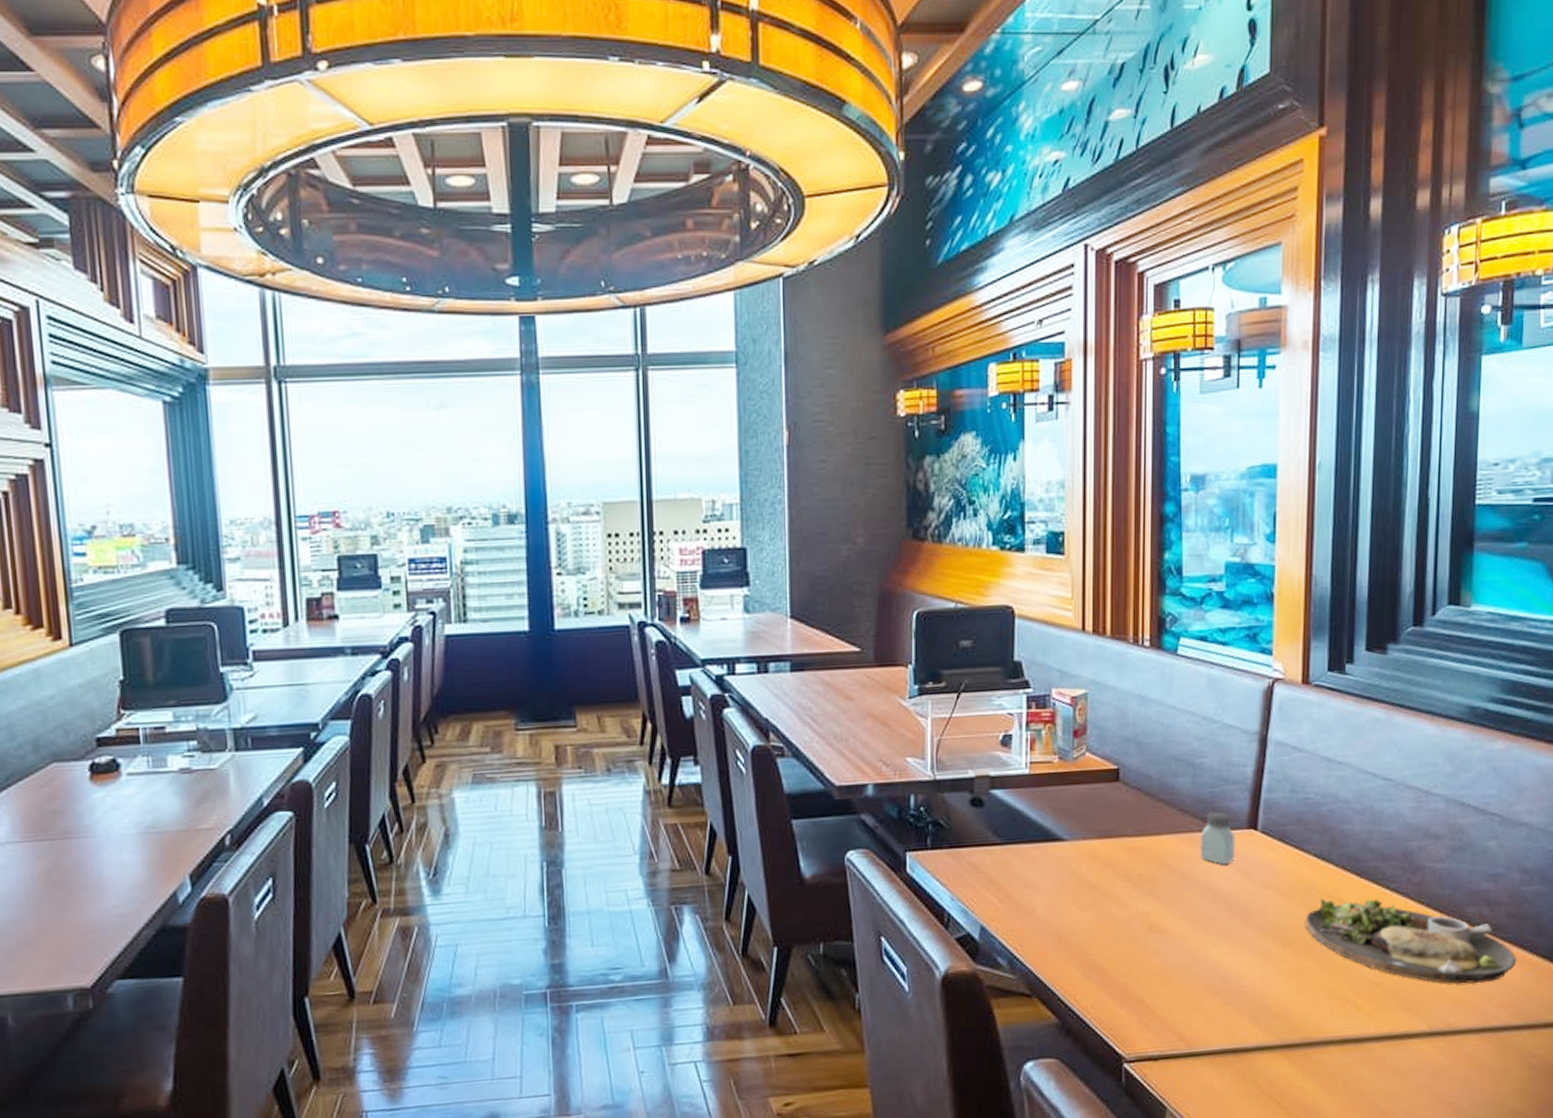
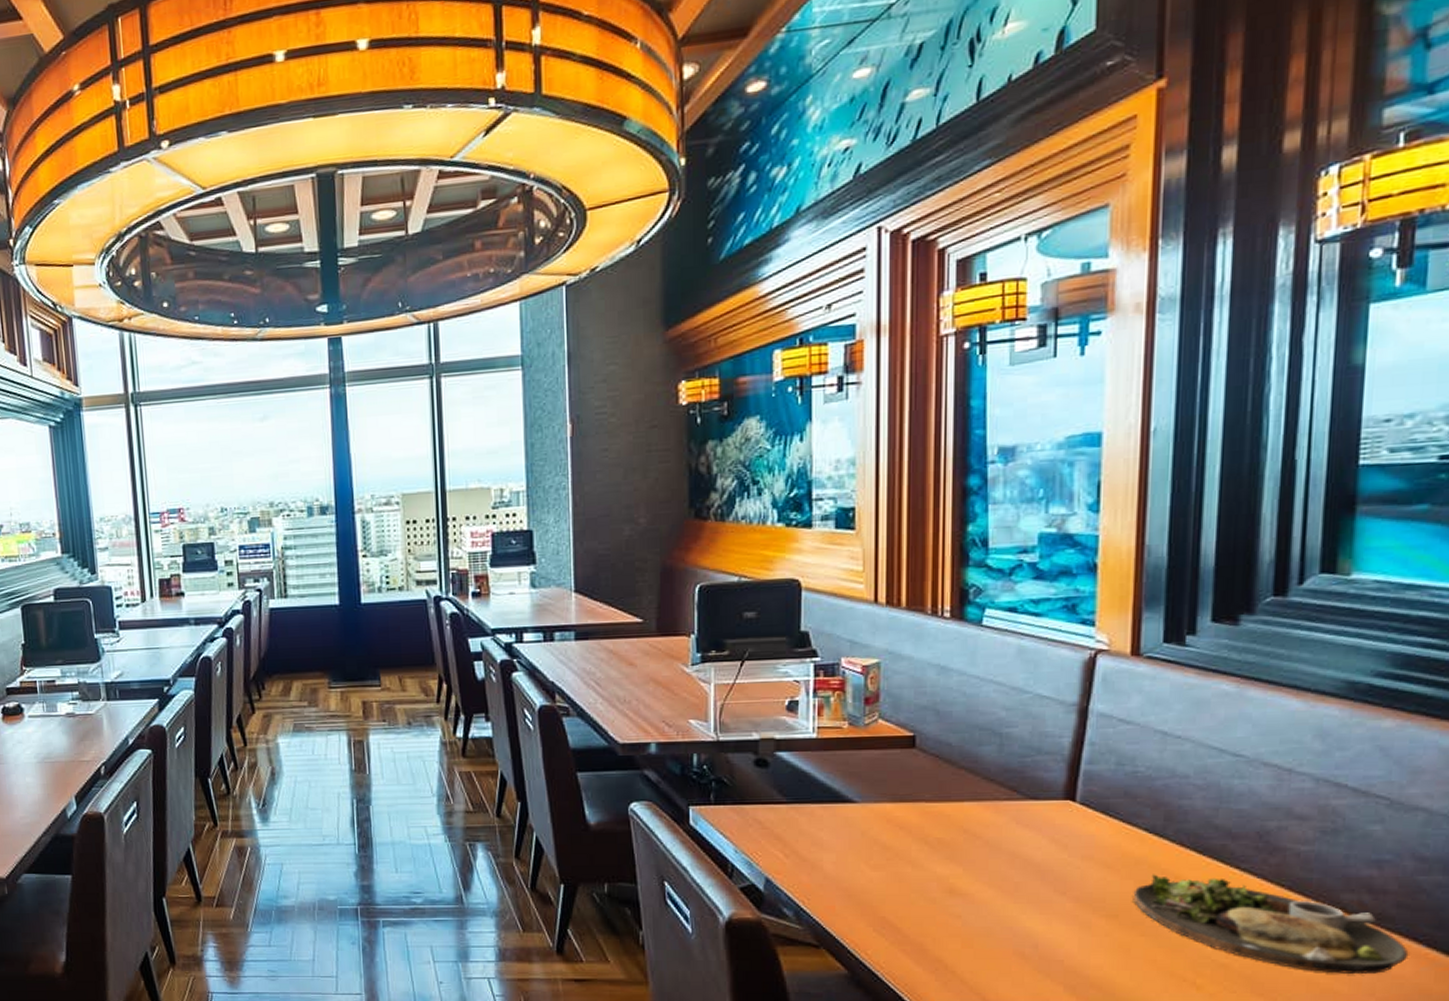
saltshaker: present [1200,811,1235,865] -> none [1008,781,1049,834]

